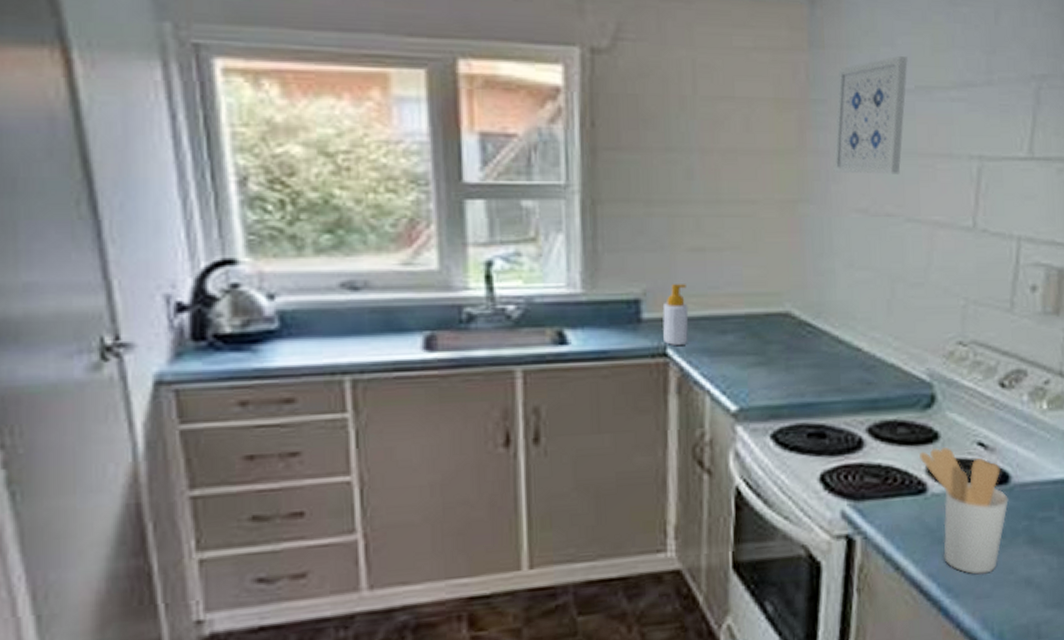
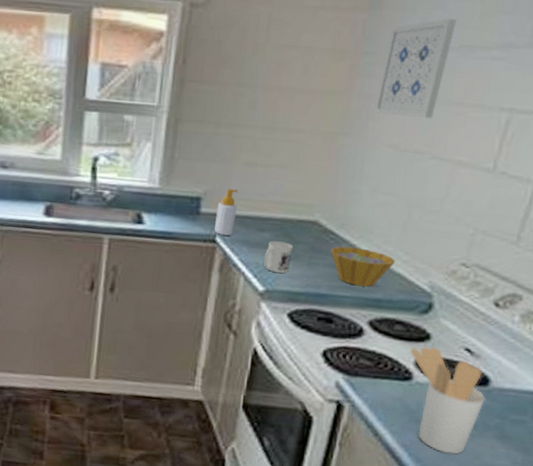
mug: none [732,344,766,384] -> present [264,241,294,273]
bowl: none [810,339,886,387] -> present [331,246,395,287]

